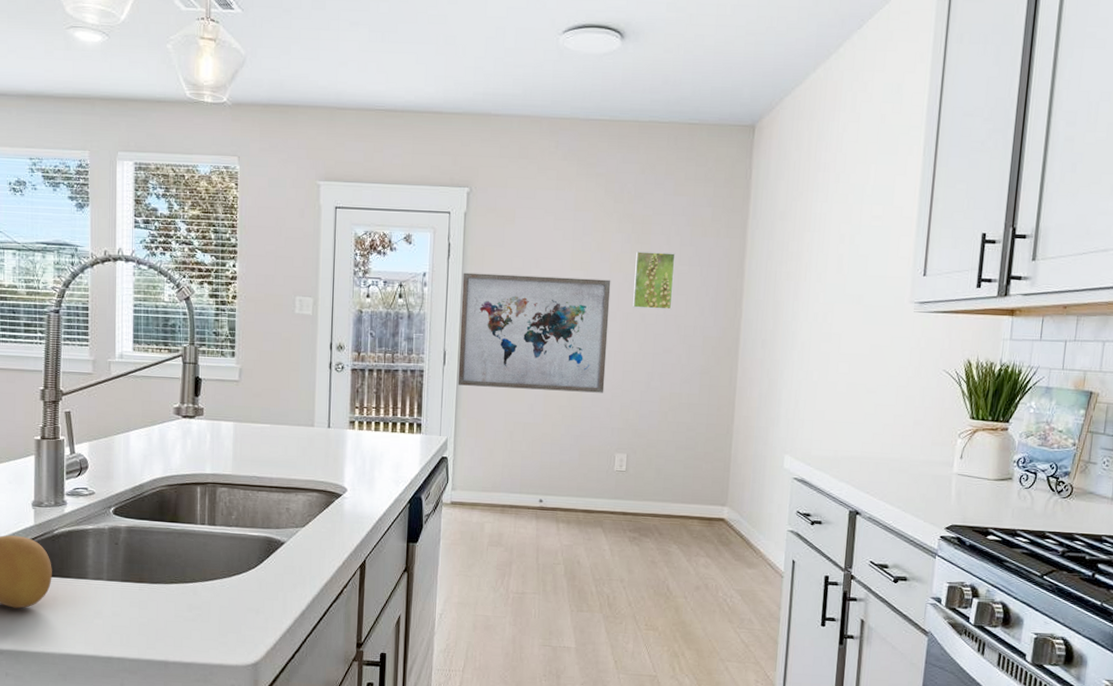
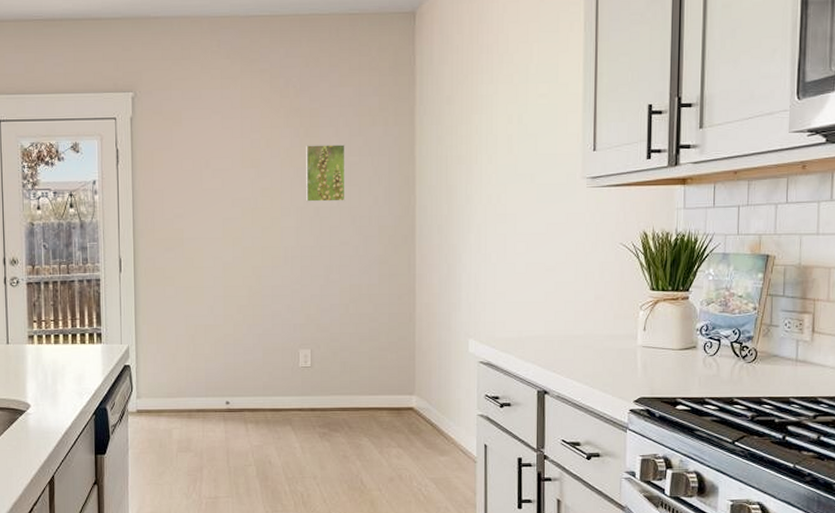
wall art: present [458,272,611,393] -> none [133,175,284,292]

